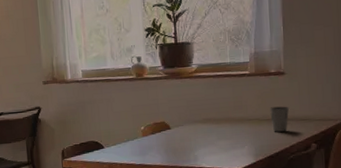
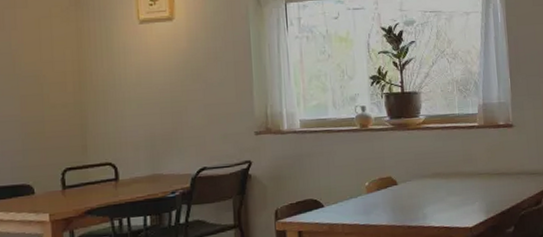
dixie cup: present [270,106,290,132] -> none [500,159,519,187]

